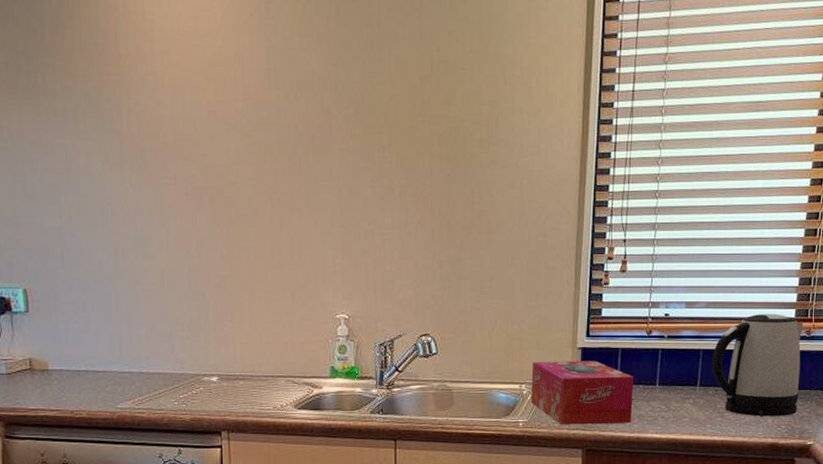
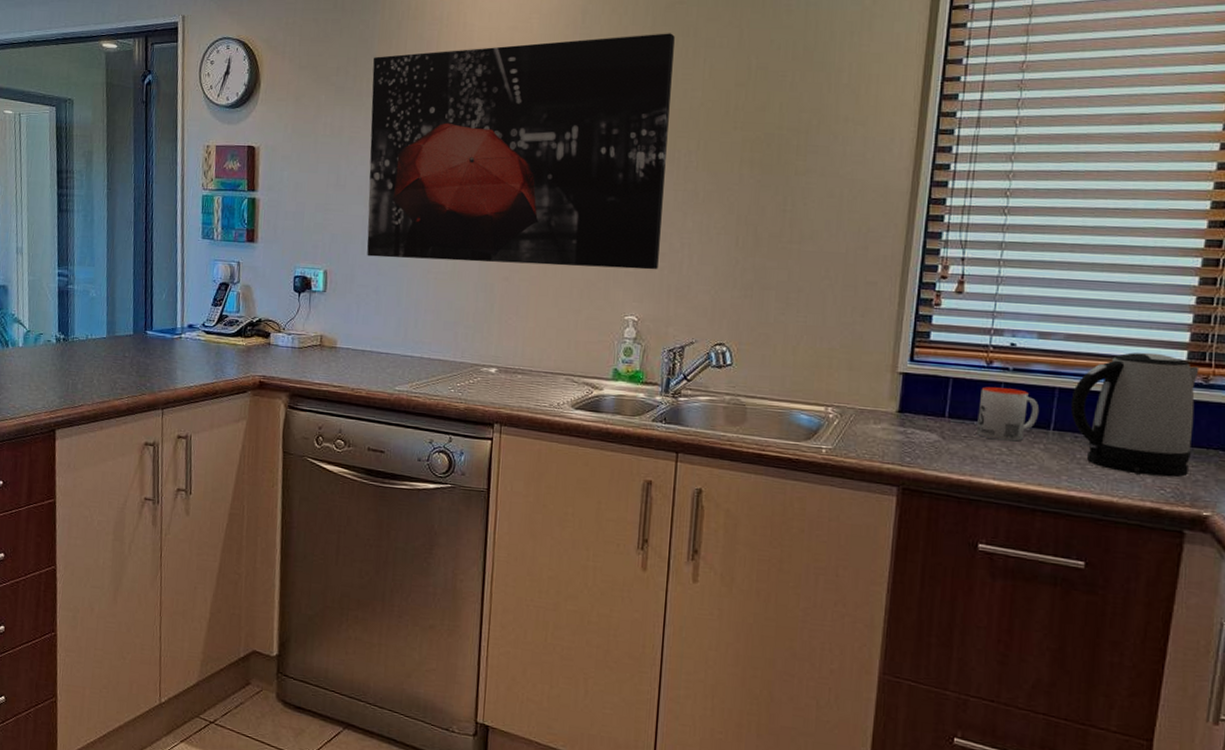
wall art: none [47,24,363,271] -> present [367,33,675,270]
tissue box: present [532,360,634,425] -> none [838,383,968,465]
mug: none [642,354,689,399] -> present [977,386,1040,442]

